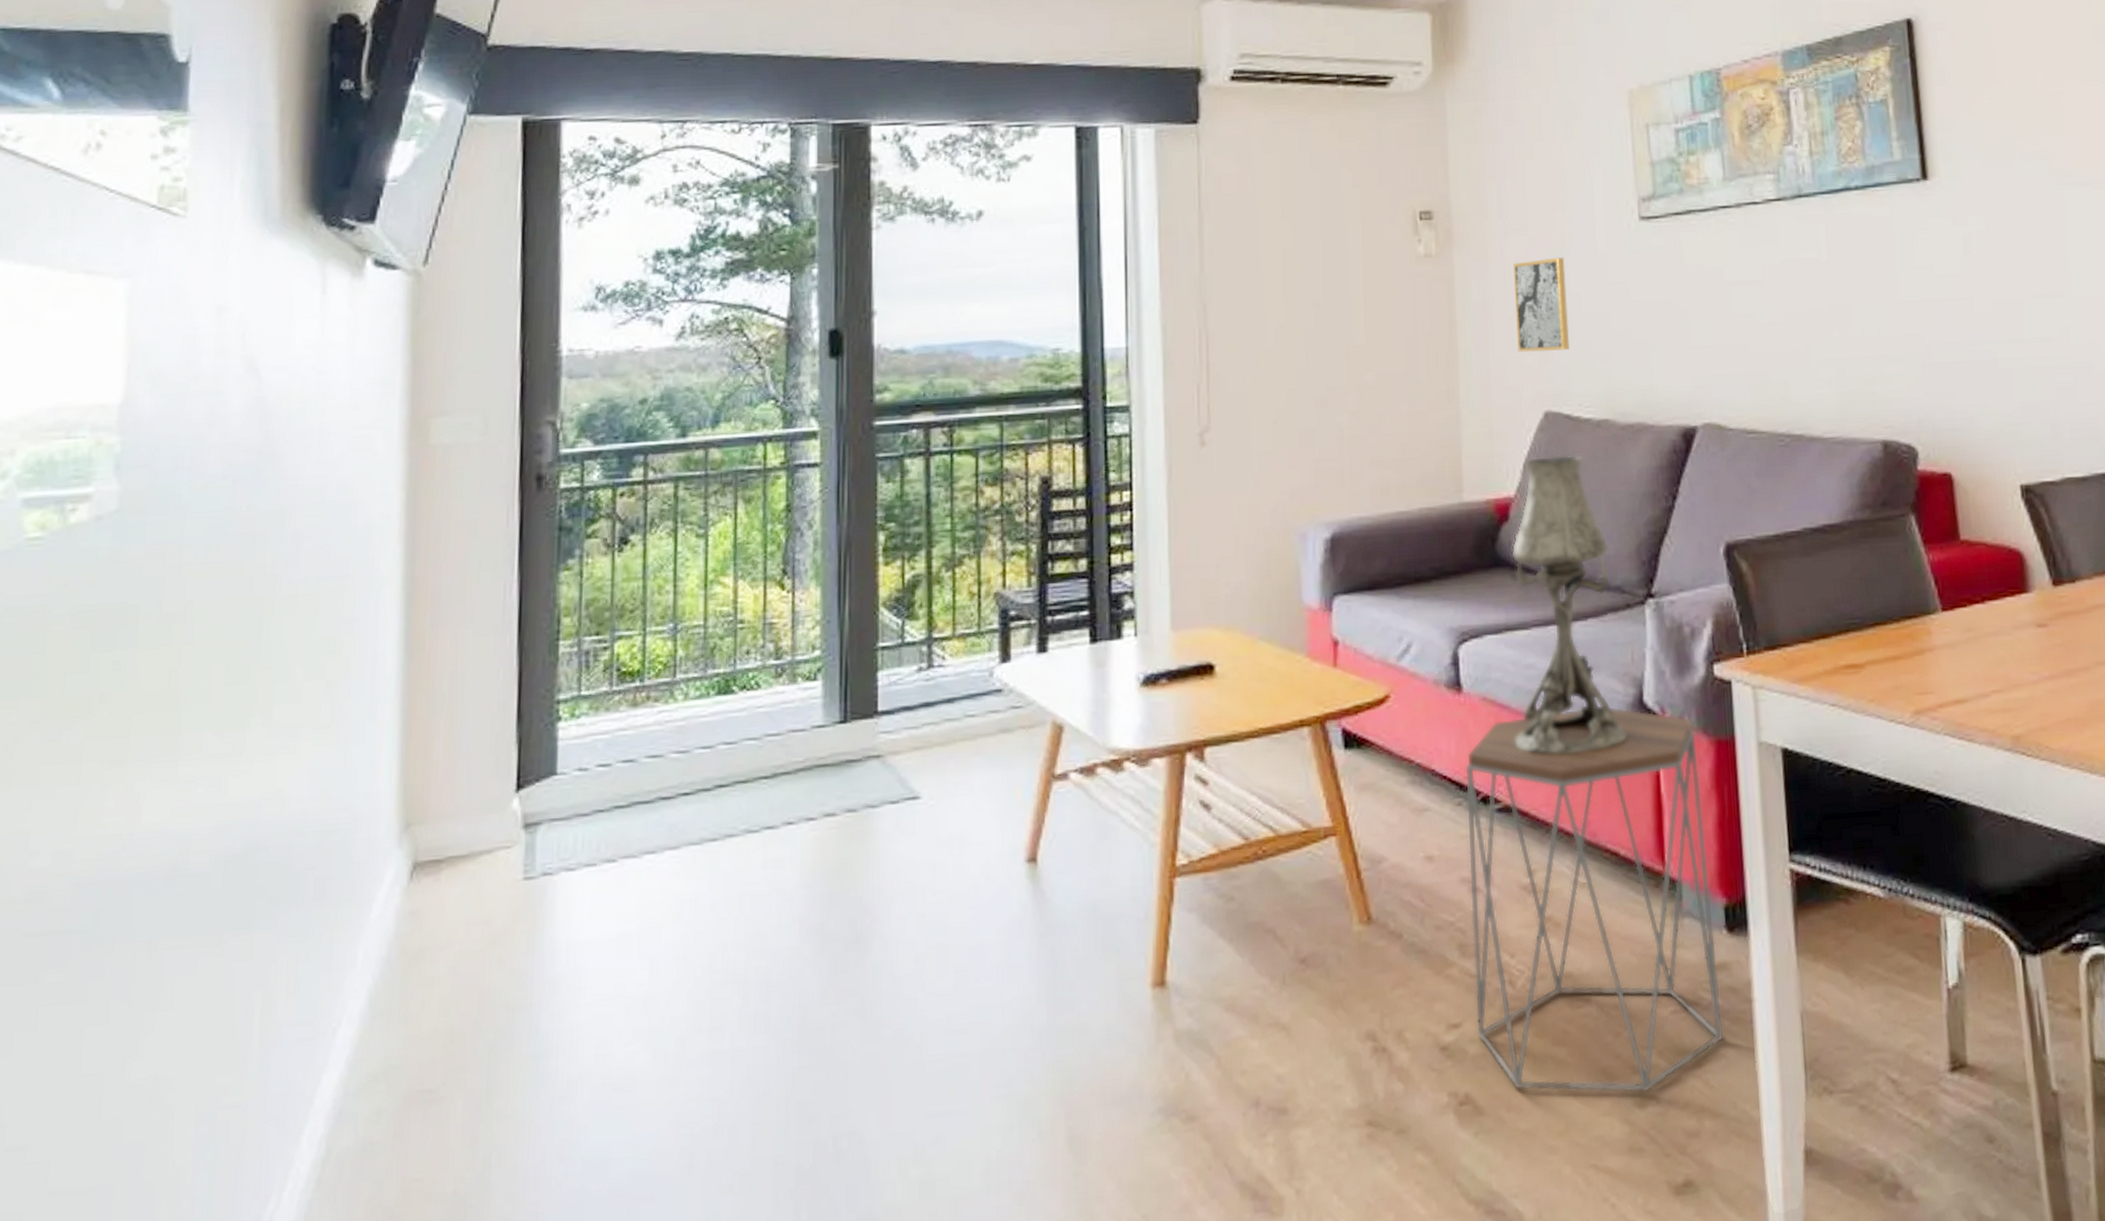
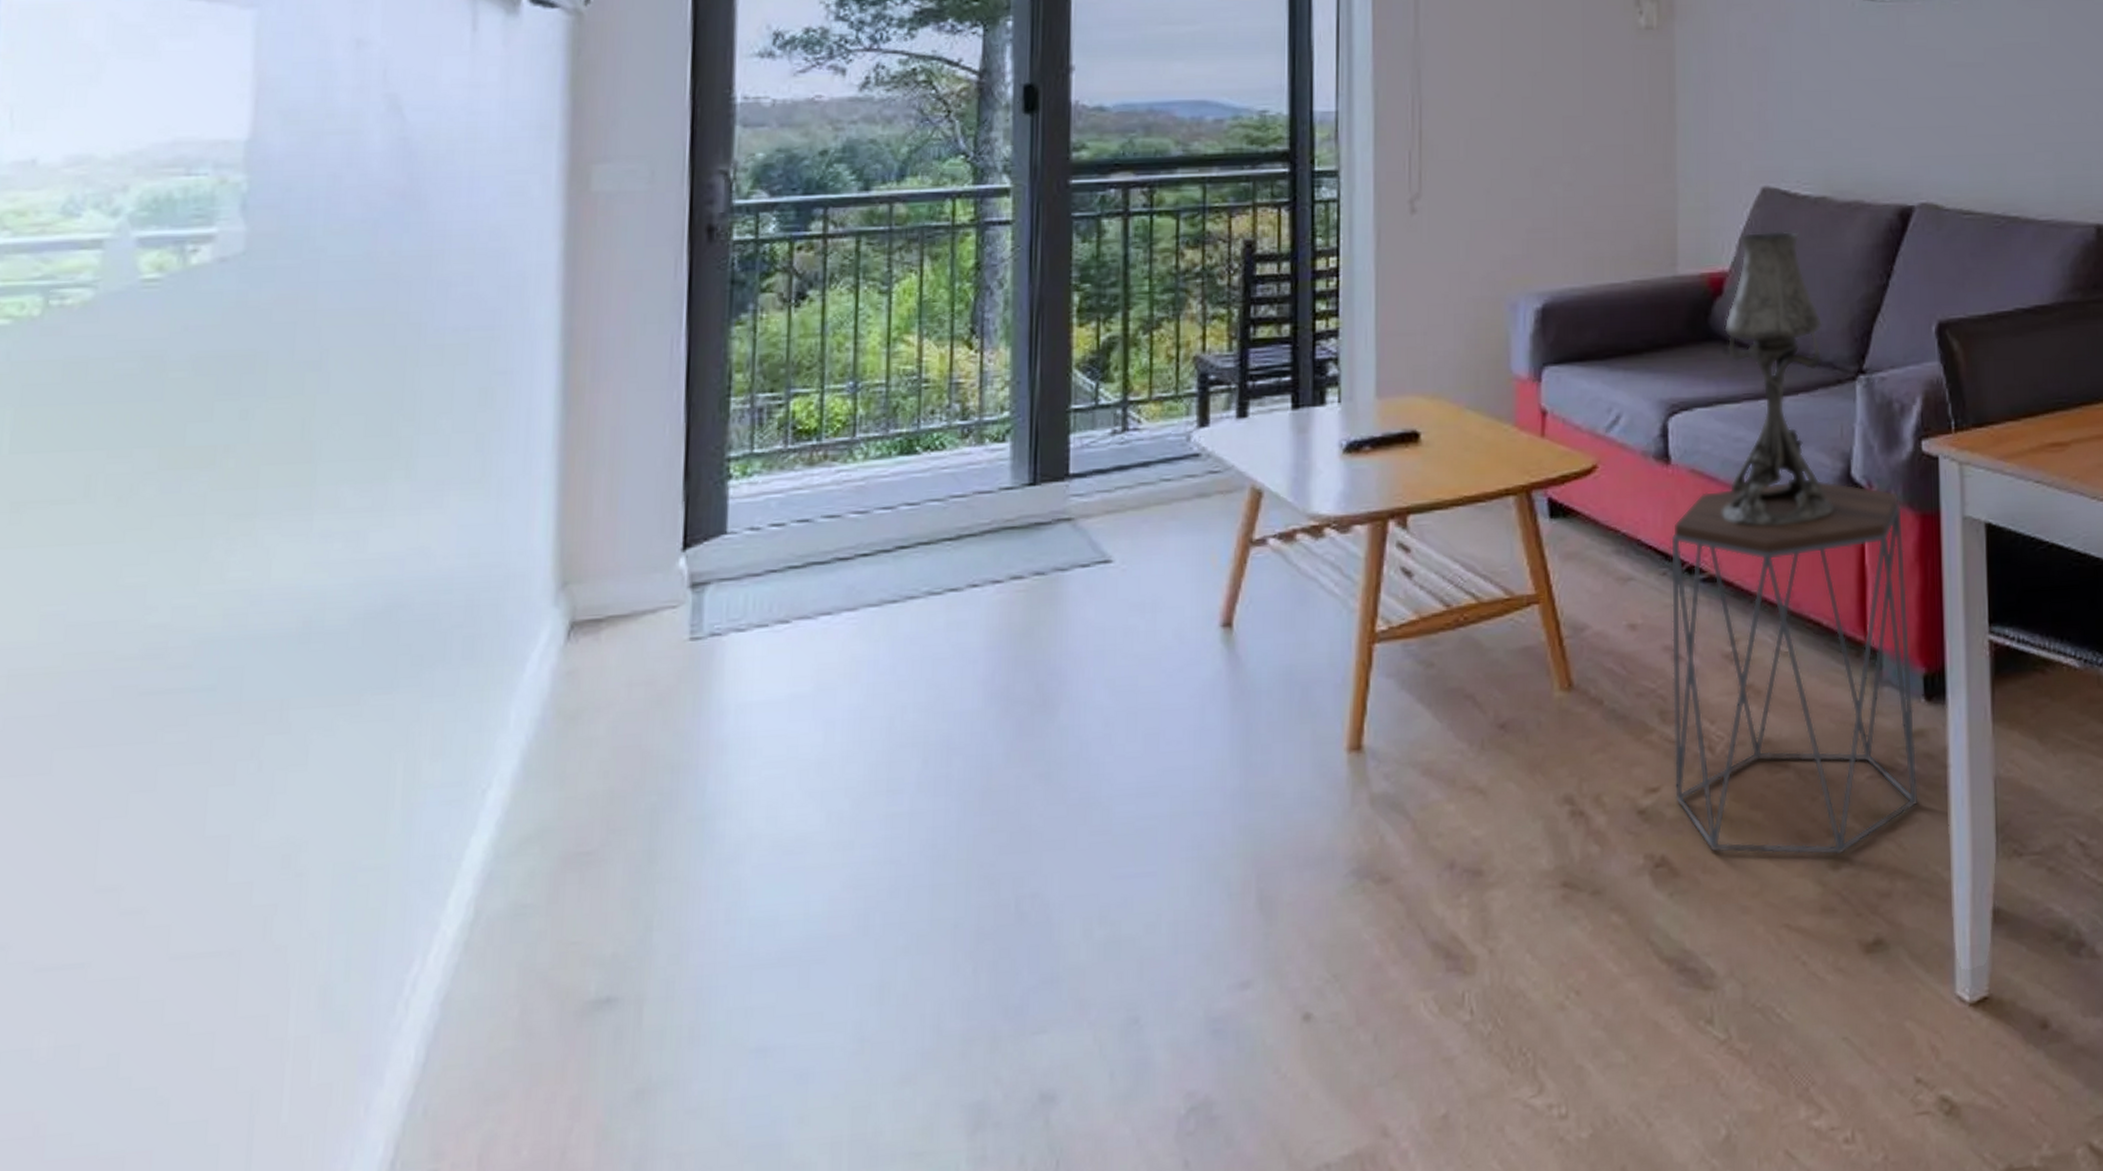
wall art: present [1513,257,1569,352] -> none [1735,33,1789,128]

